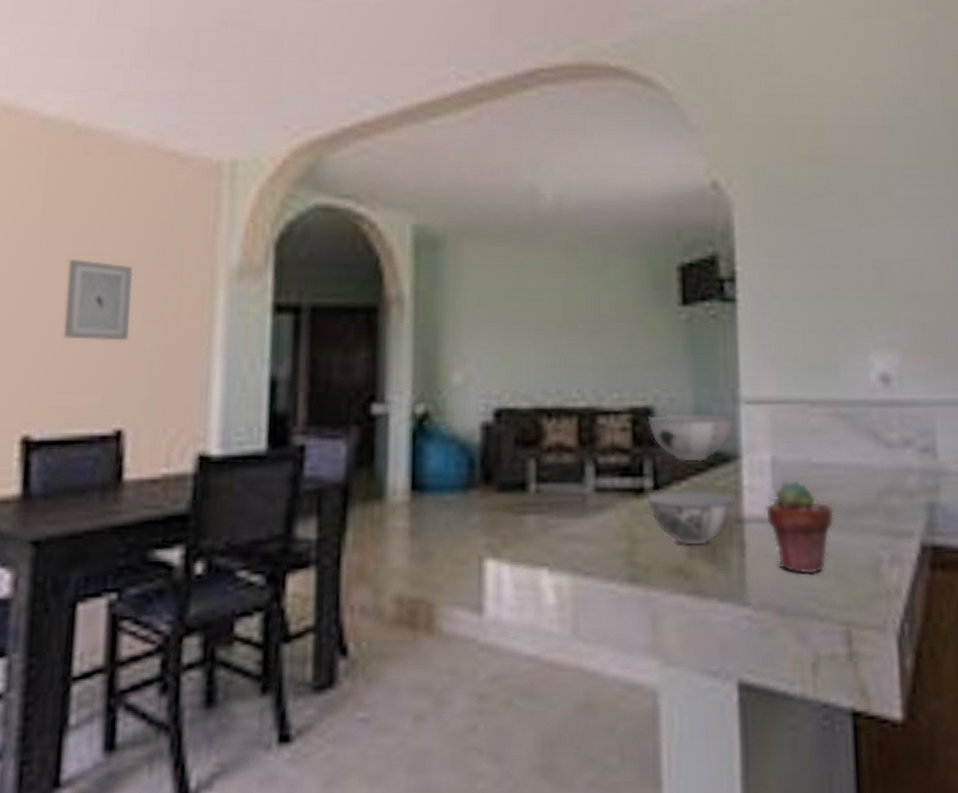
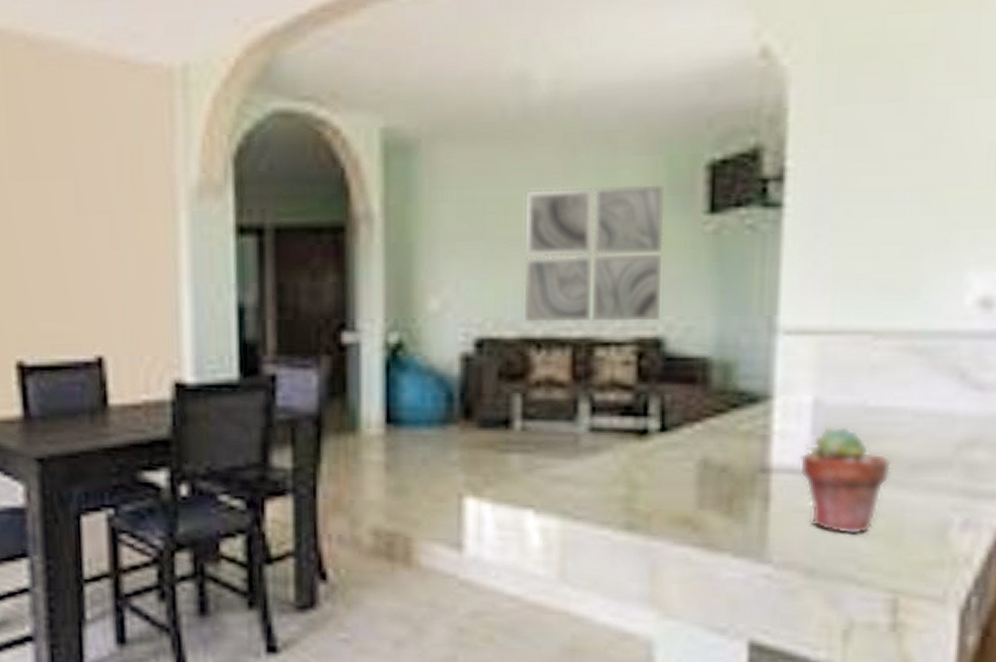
wall art: present [63,259,134,341] -> none [37,184,99,268]
wall art: none [536,281,649,394] -> present [524,184,664,322]
bowl: present [647,414,736,545] -> none [652,346,767,495]

